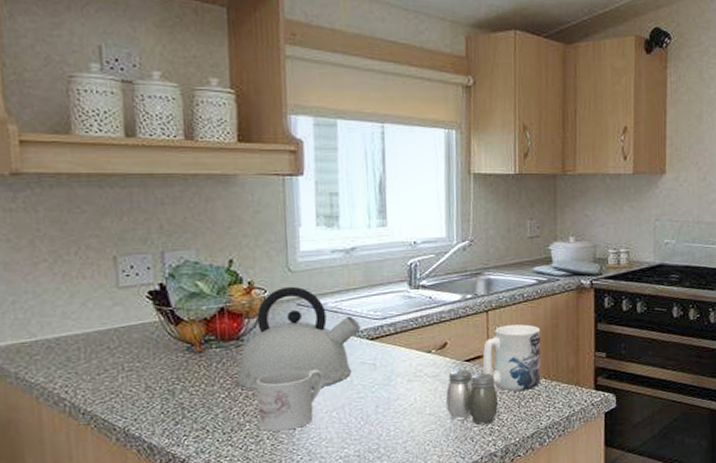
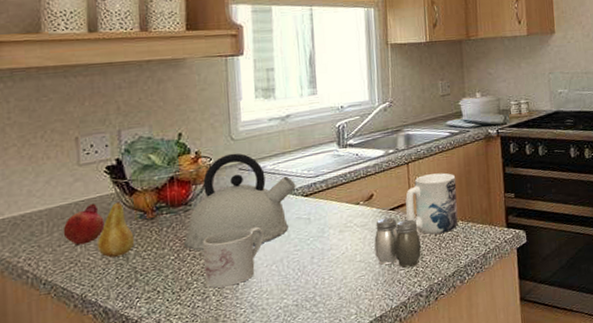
fruit: none [102,330,148,375] -> present [63,203,105,246]
fruit: none [139,331,181,391] -> present [96,201,135,258]

